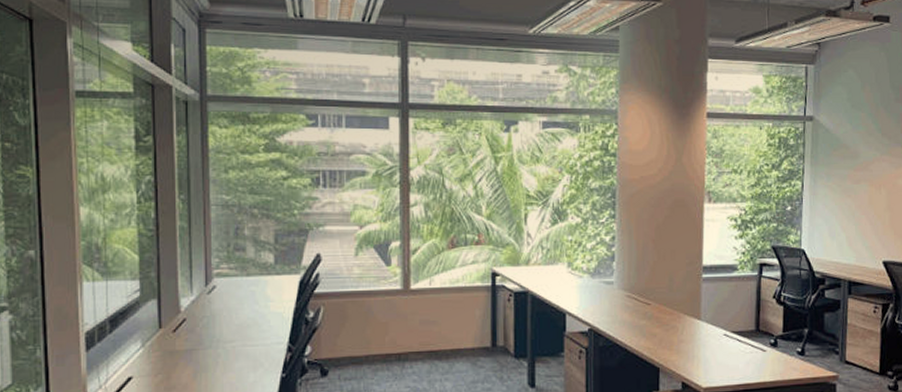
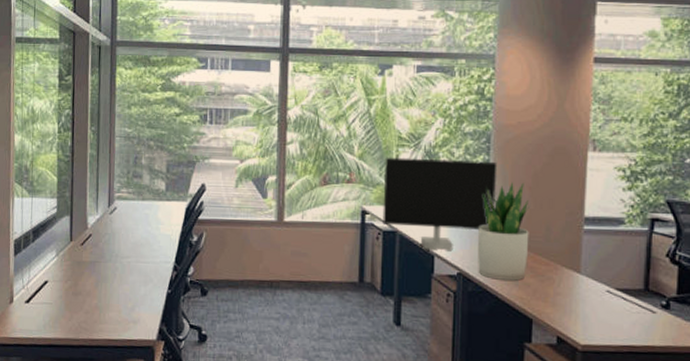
monitor: none [513,215,623,309] -> present [382,157,497,252]
planter: none [607,236,654,332] -> present [478,182,530,281]

